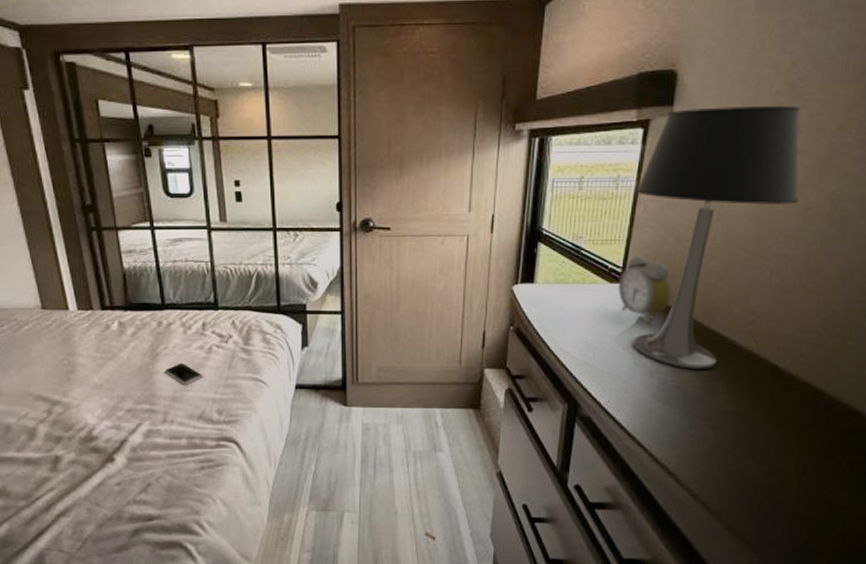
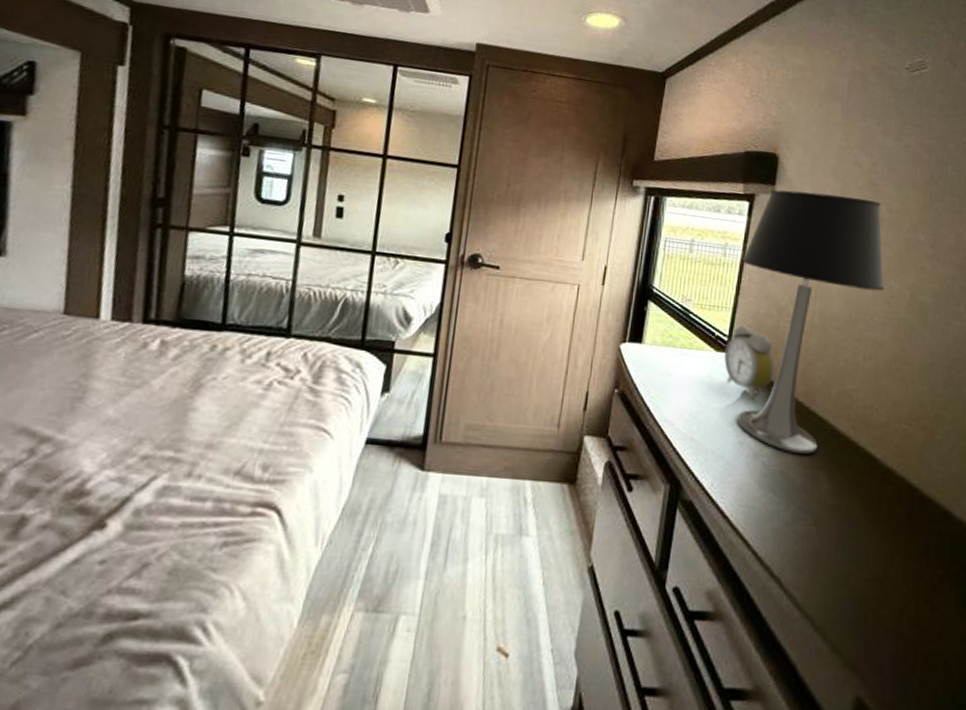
smartphone: present [165,362,202,386] -> none [205,399,253,430]

